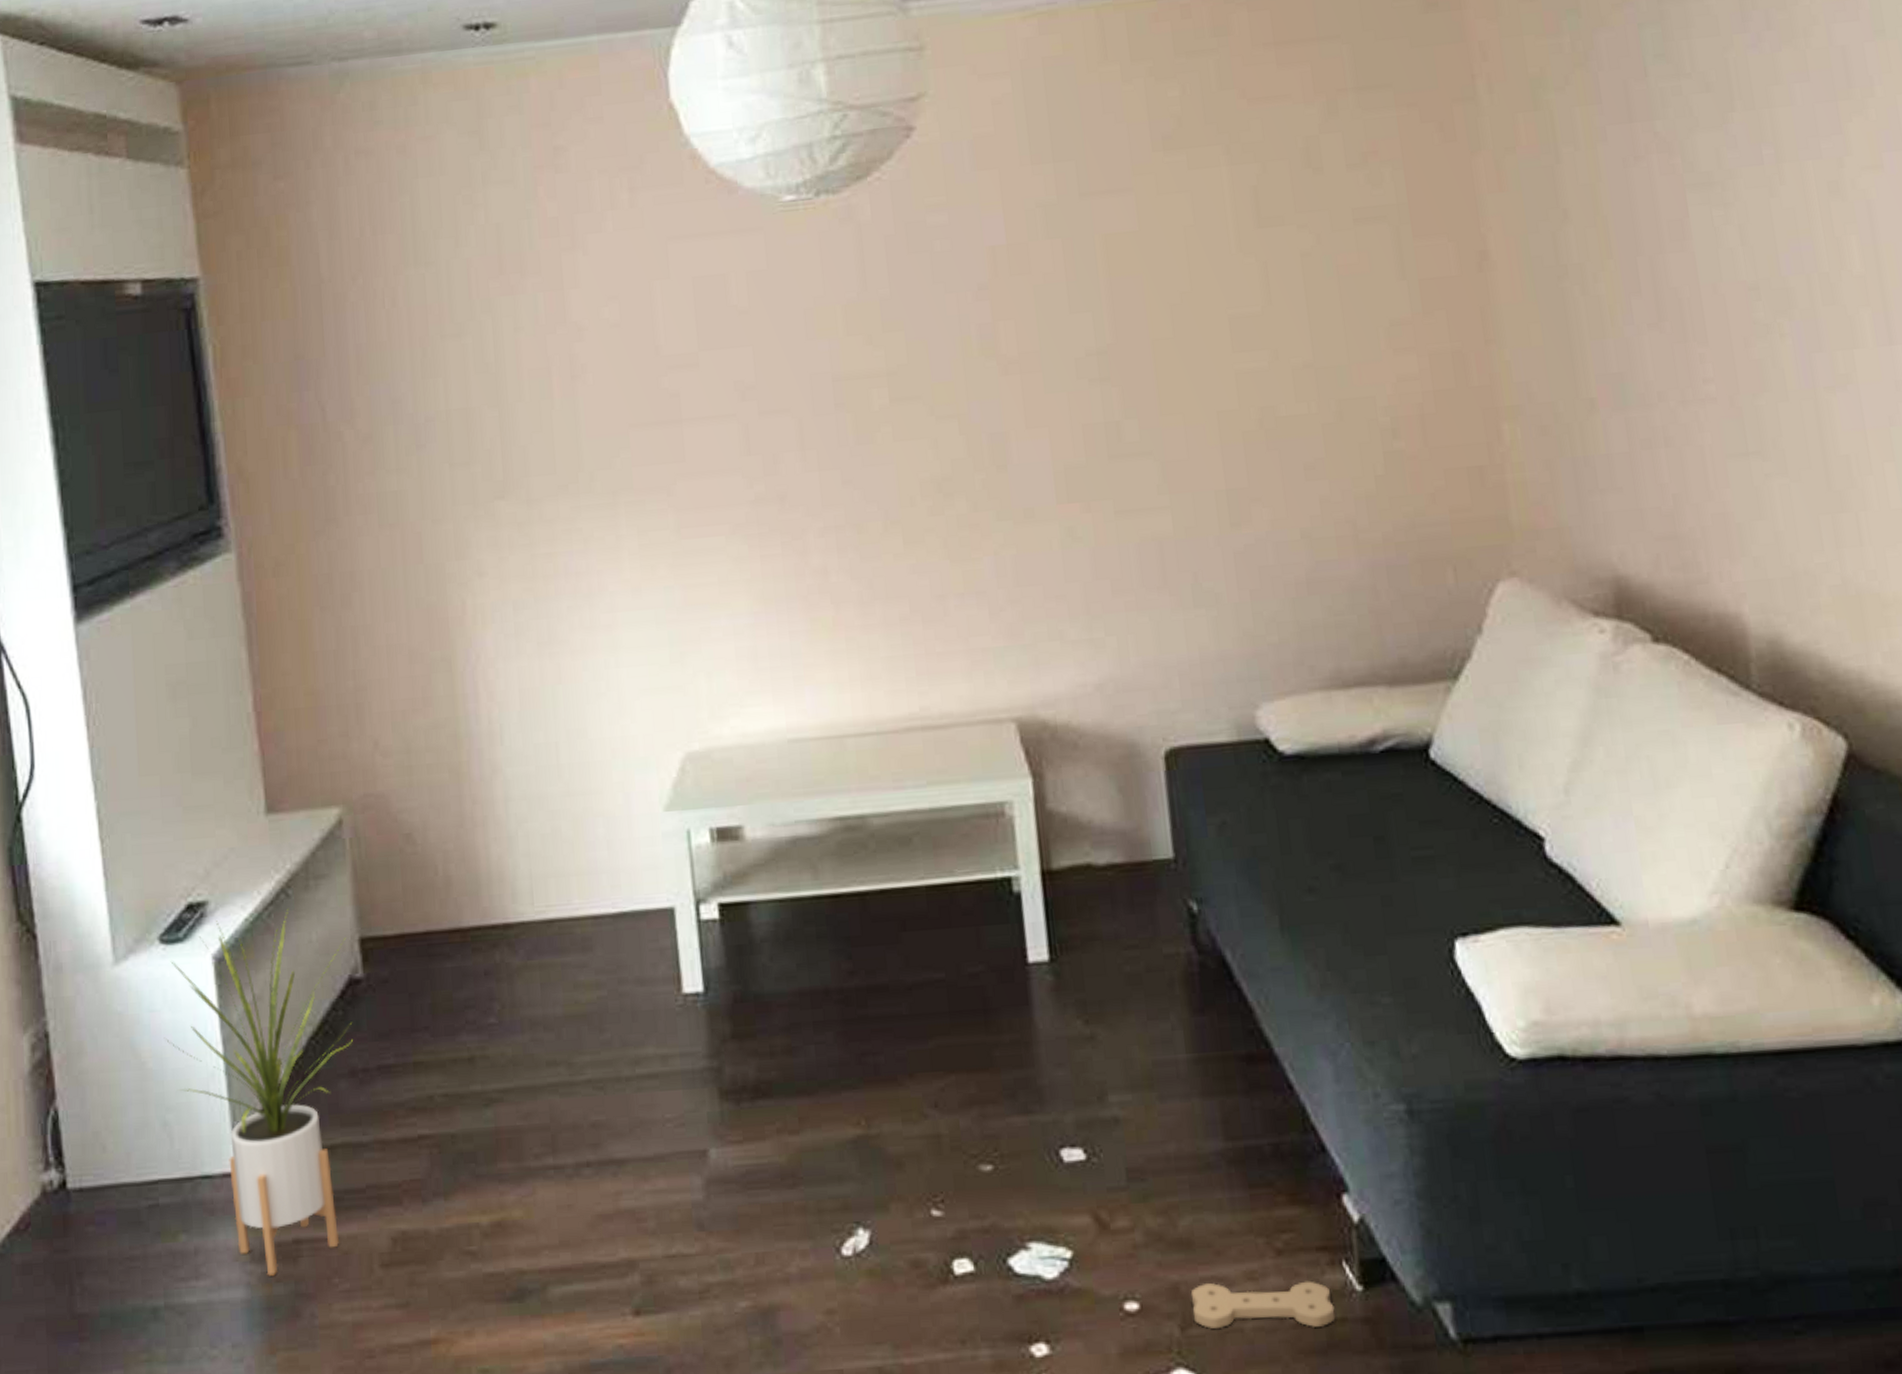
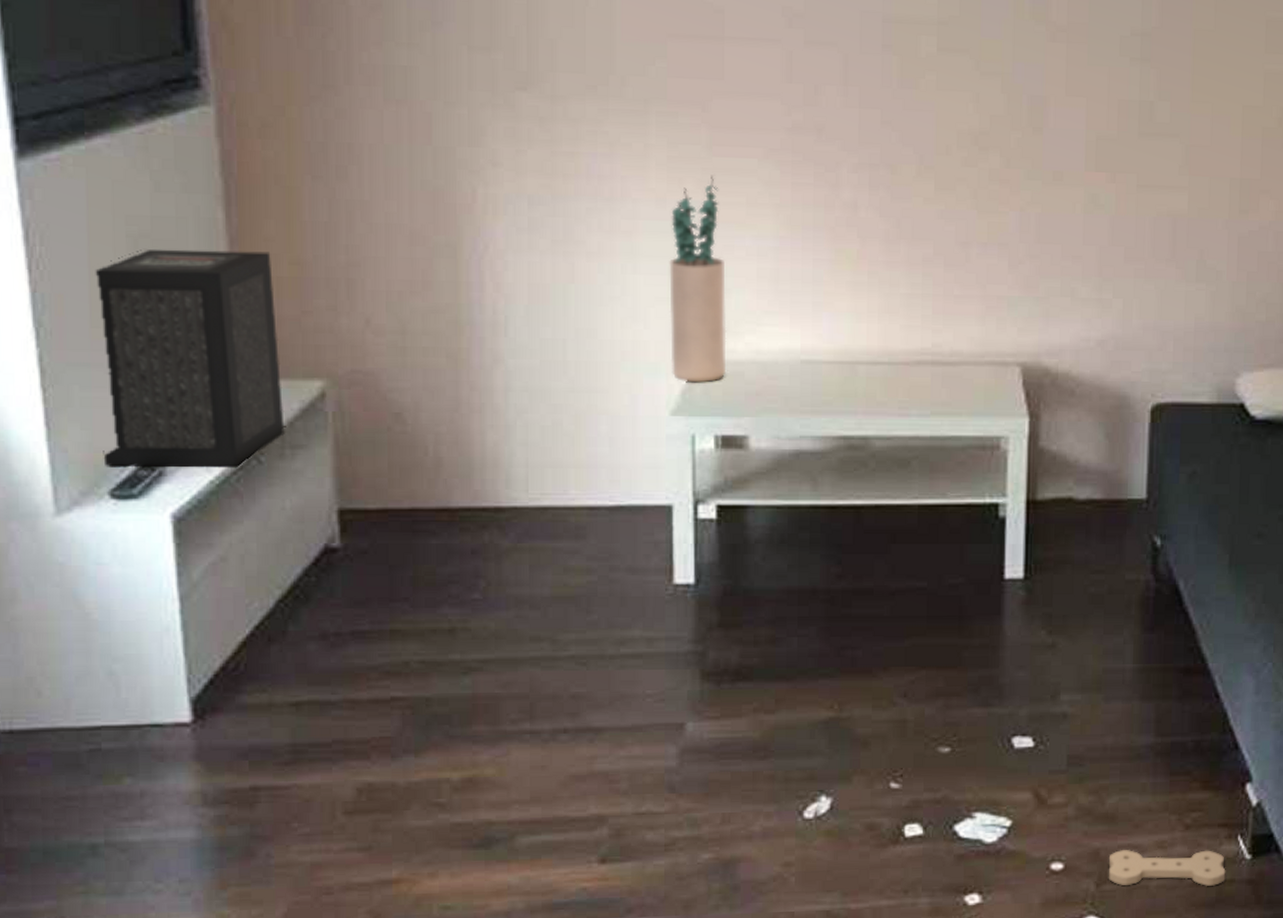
speaker: none [141,685,308,912] -> present [95,248,285,468]
house plant: present [163,908,353,1276] -> none [111,474,325,819]
vase: none [647,558,714,775] -> present [669,175,727,383]

